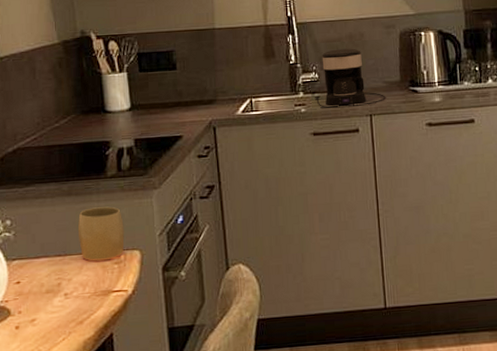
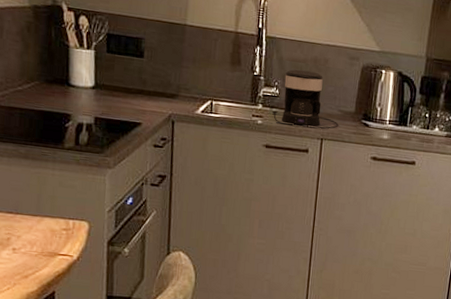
mug: present [77,206,125,262] -> none [30,174,76,226]

